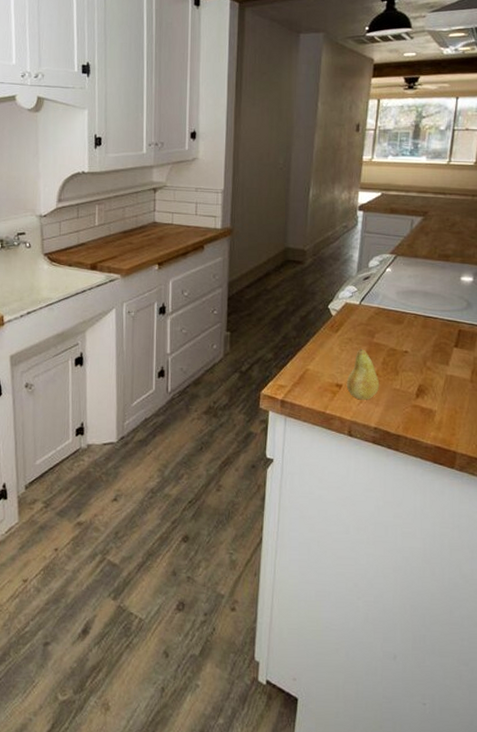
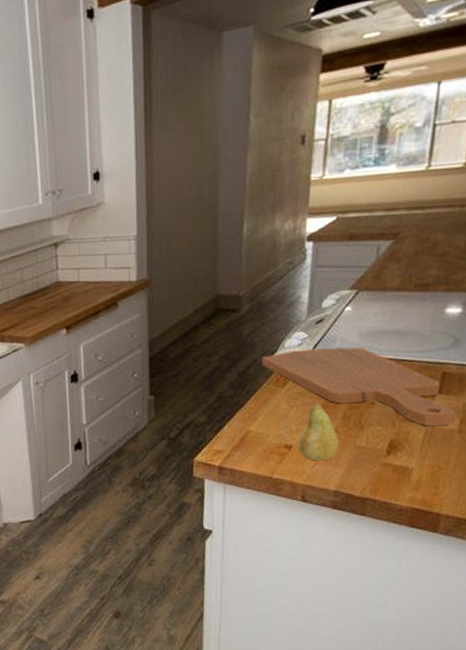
cutting board: none [320,301,469,376] -> present [262,347,456,426]

